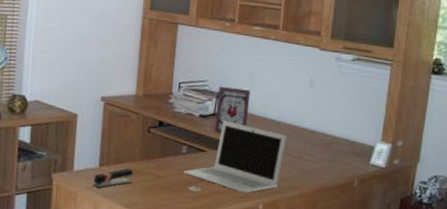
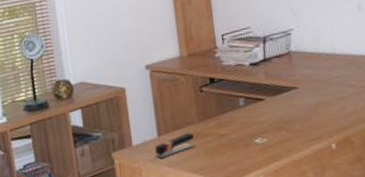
laptop: present [184,120,287,193] -> none [246,64,347,135]
picture frame: present [214,86,251,134] -> none [264,27,301,79]

